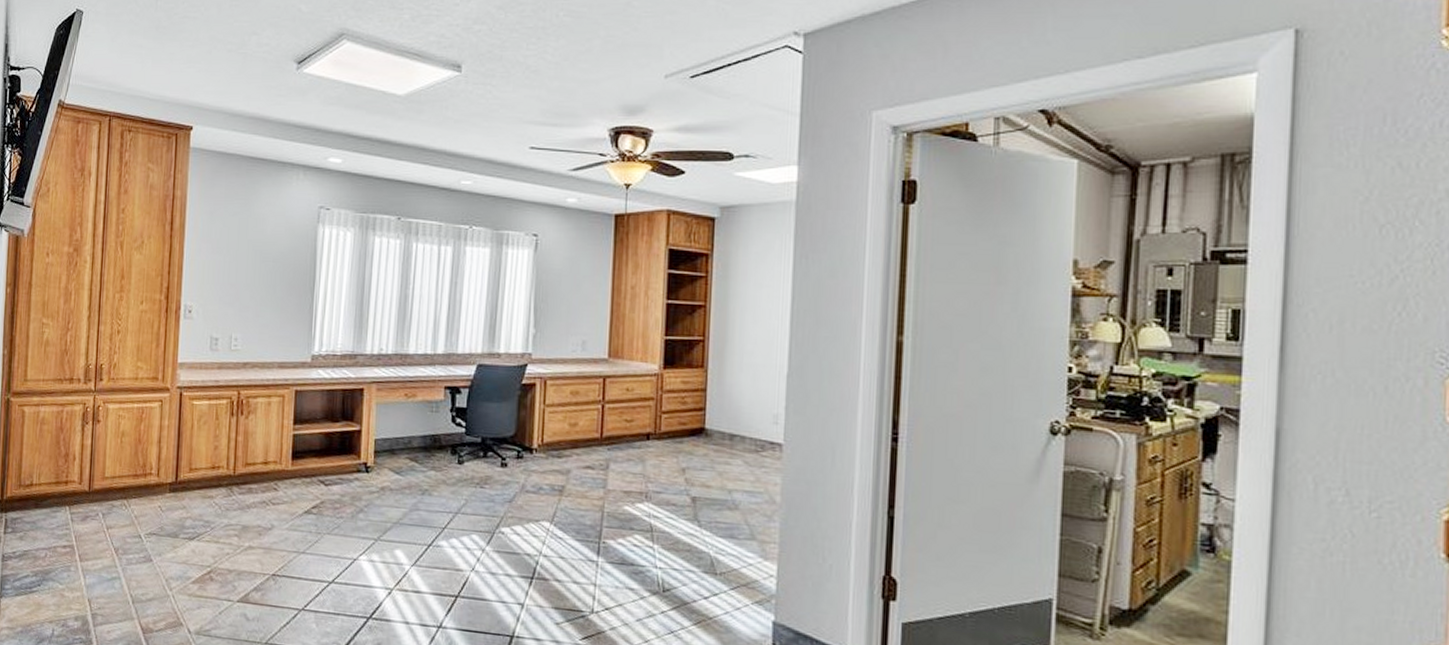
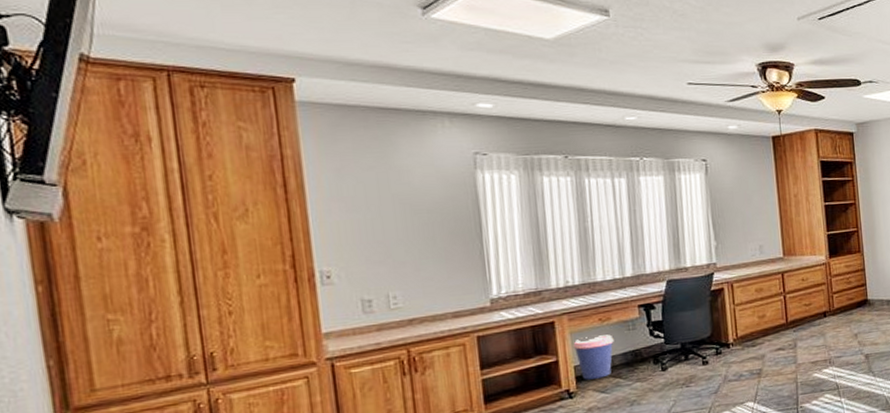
coffee cup: none [377,411,416,458] -> present [573,334,614,380]

